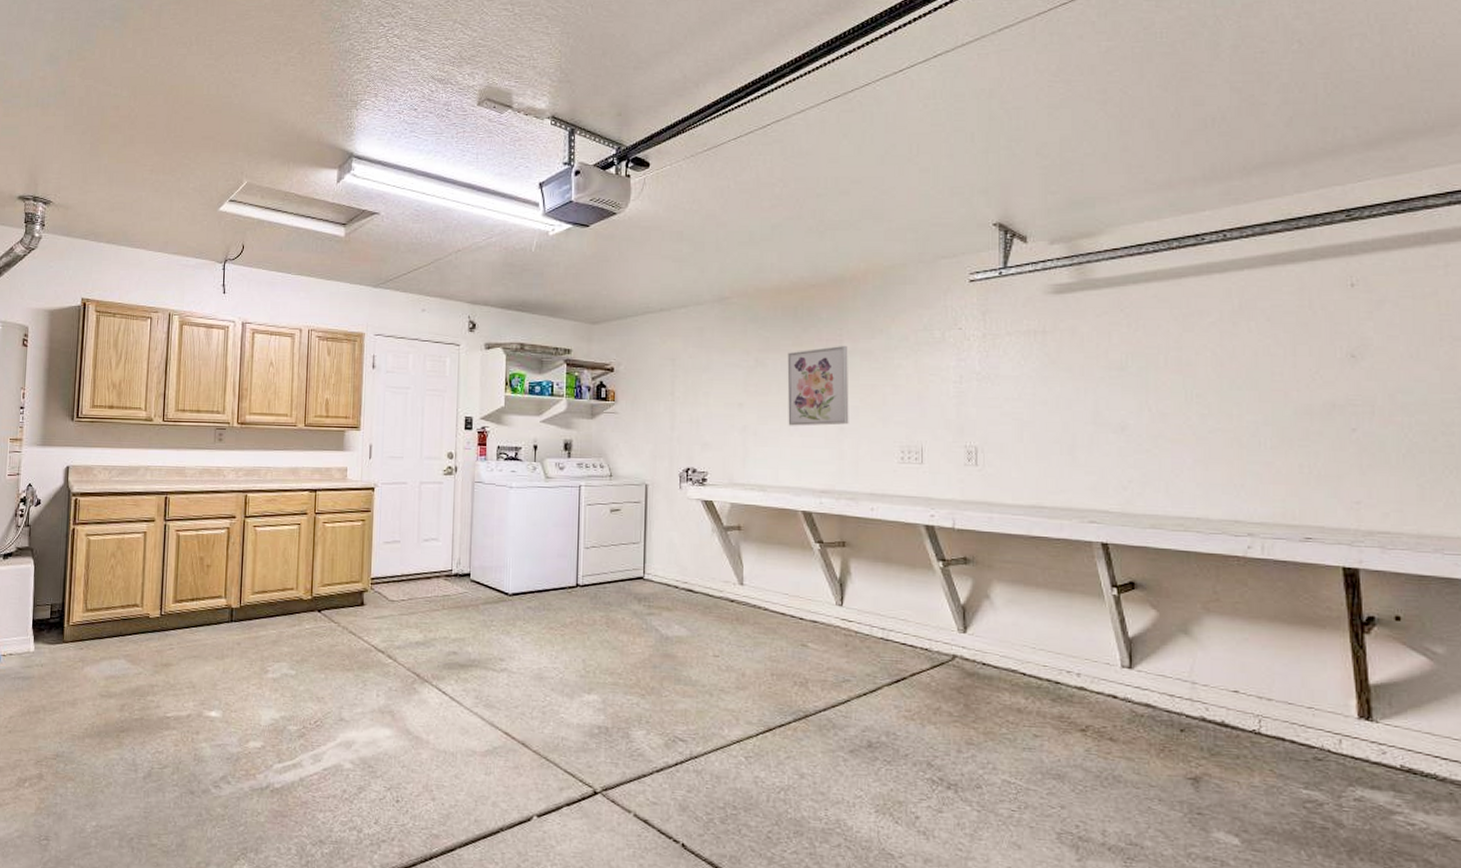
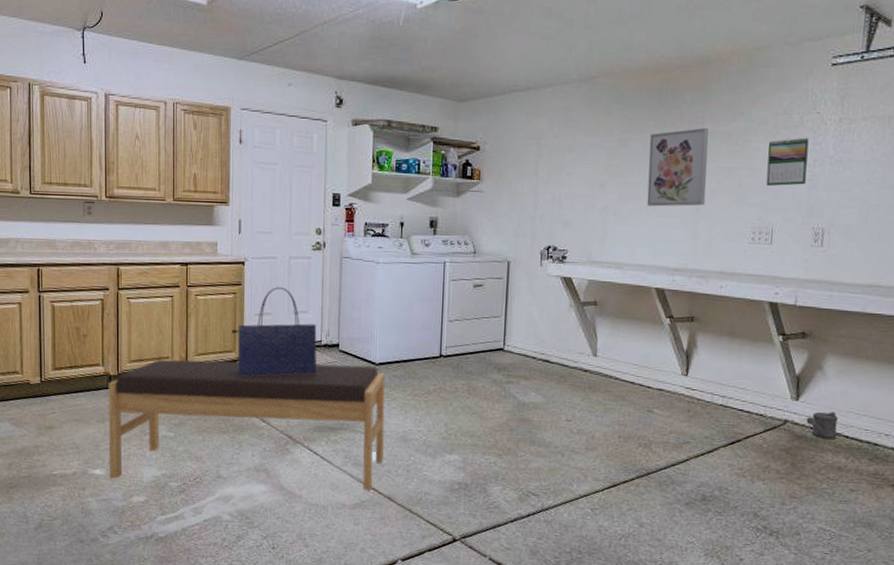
bench: none [225,591,519,735] -> present [108,359,385,490]
tote bag: none [359,513,448,608] -> present [231,287,317,376]
calendar: none [910,353,954,404] -> present [766,137,809,187]
watering can: none [977,646,1013,678] -> present [806,412,838,440]

